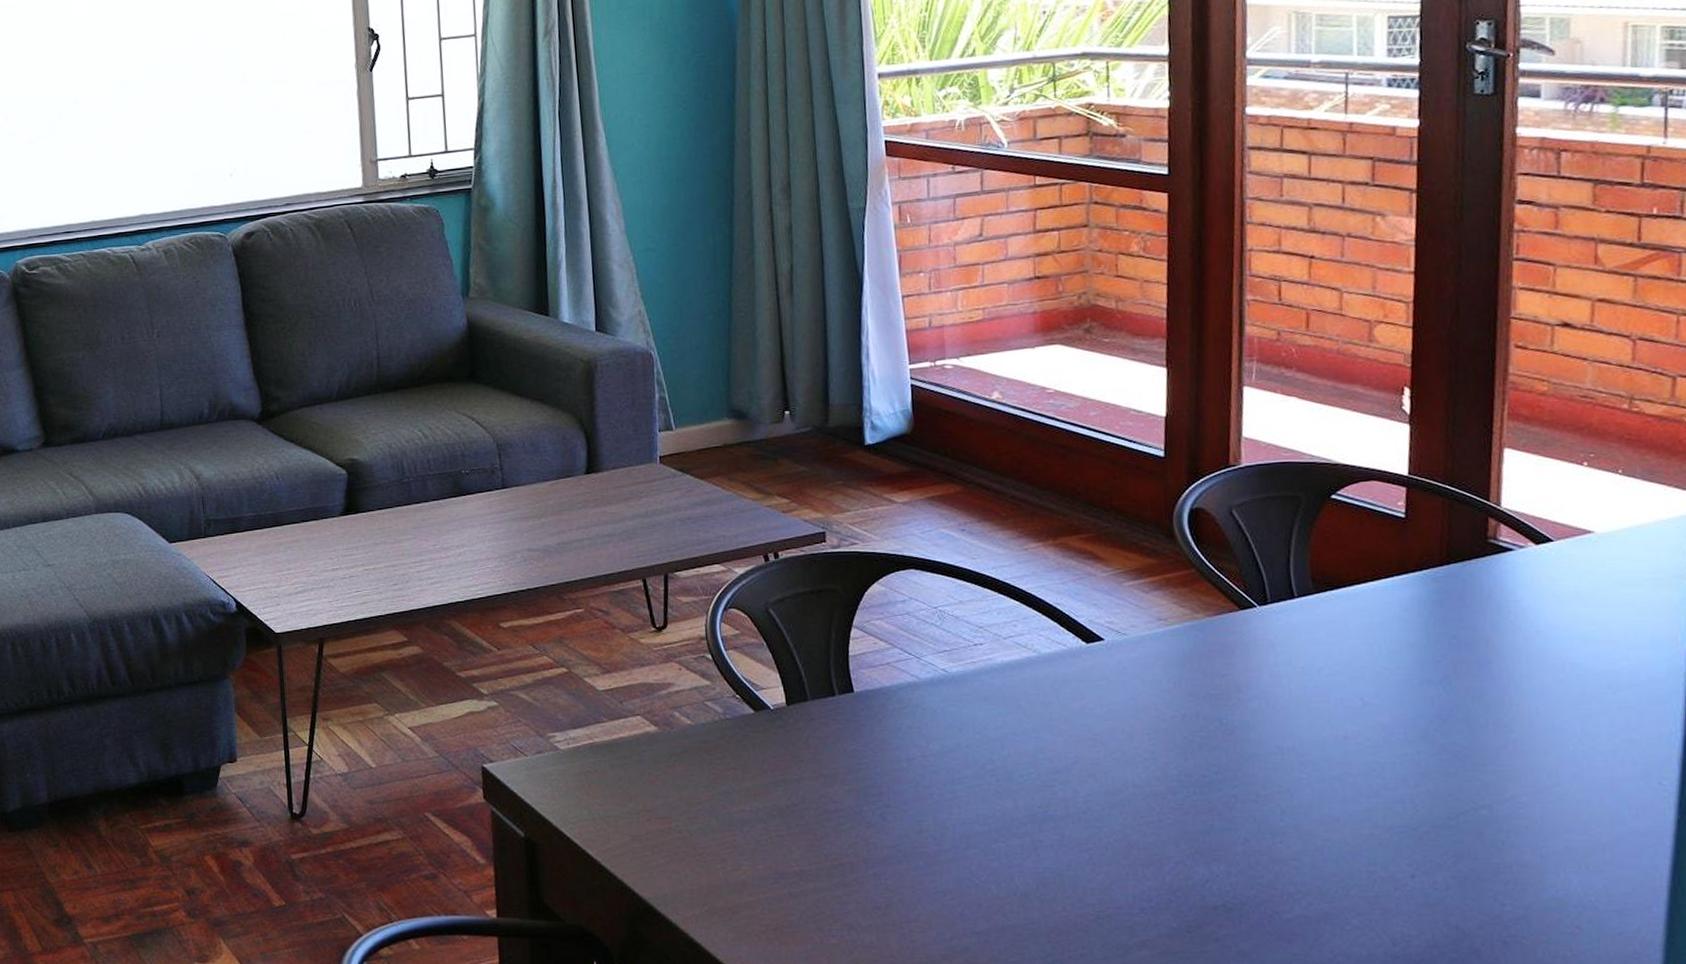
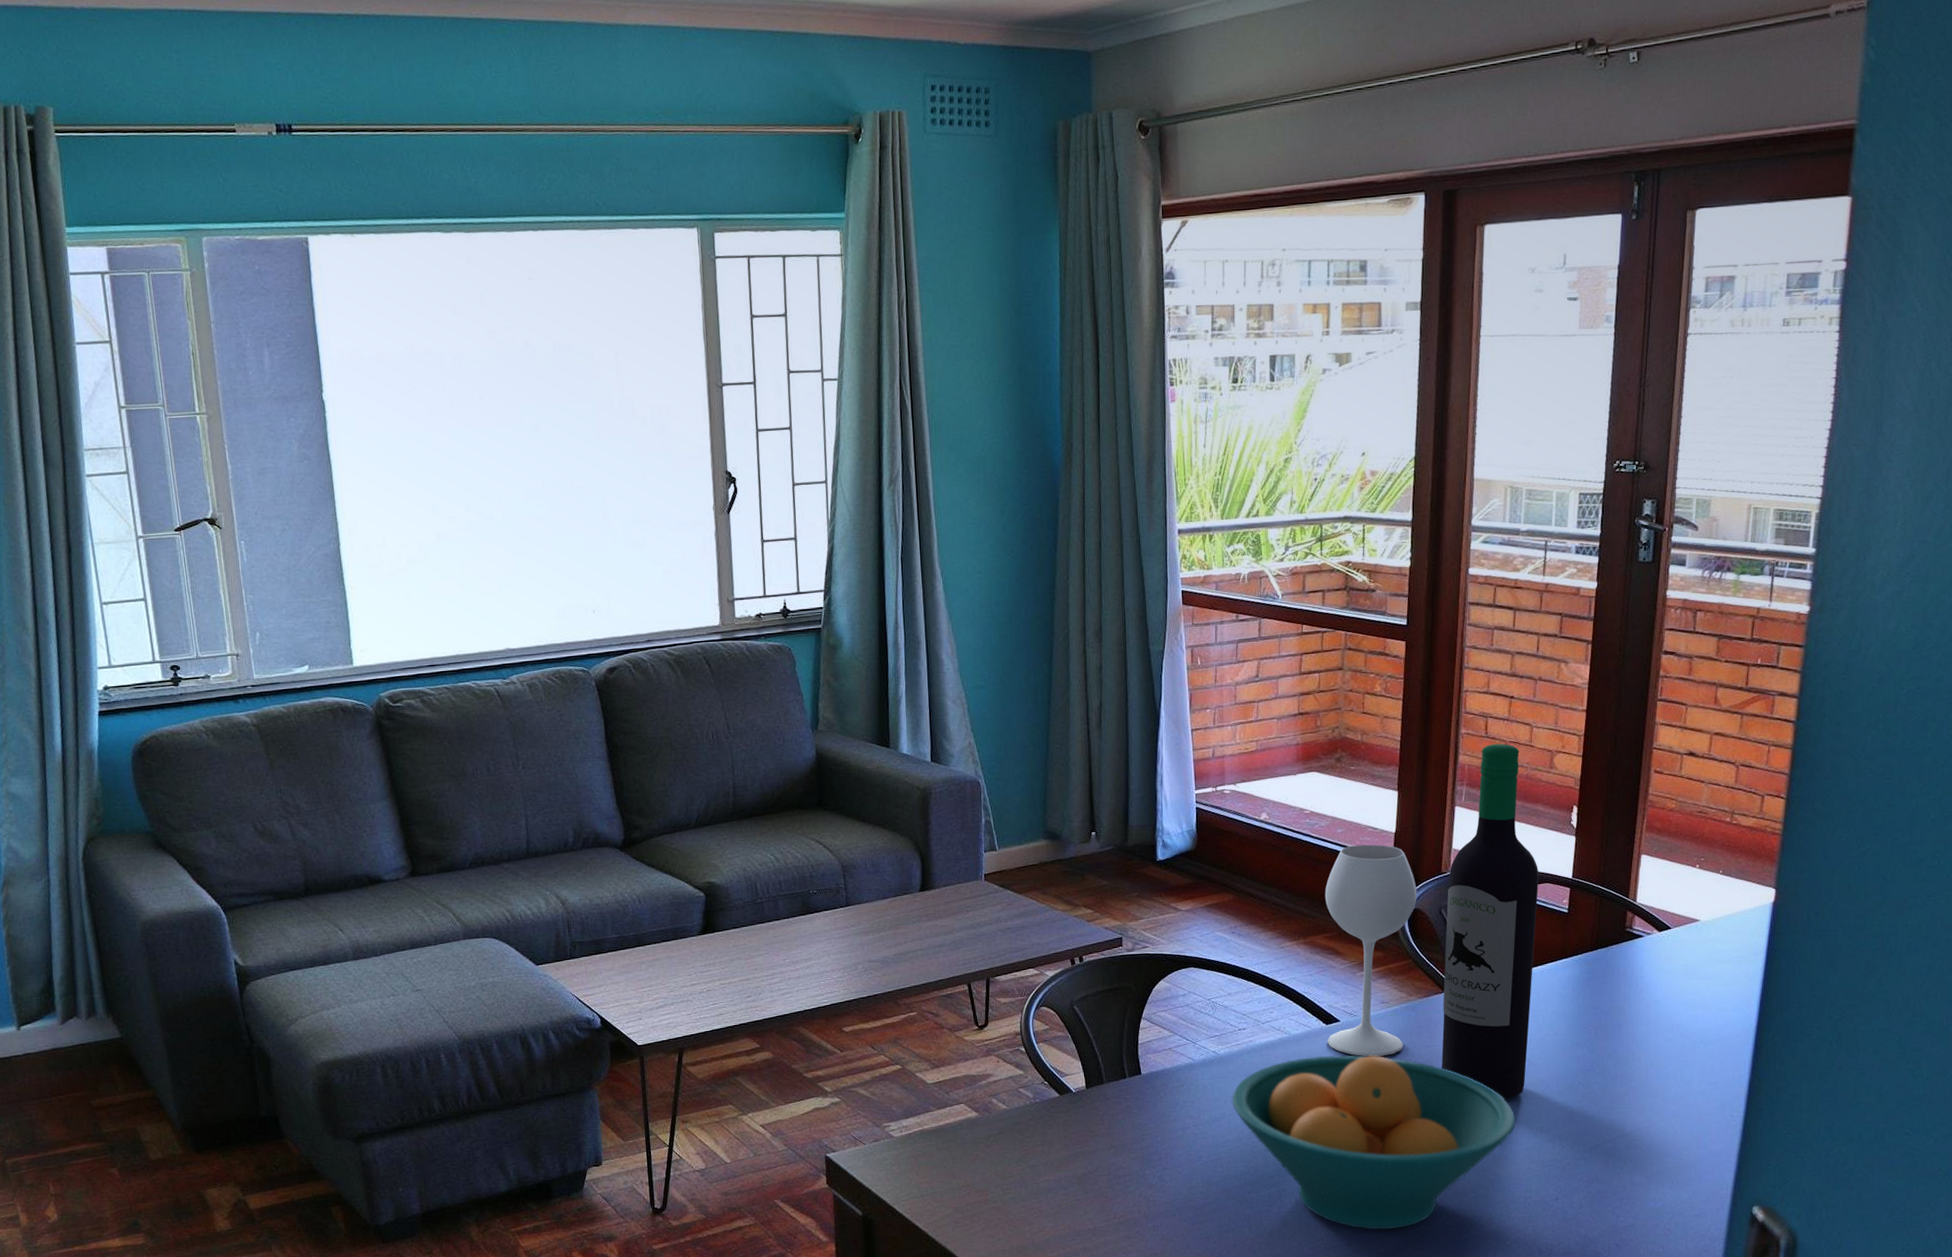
fruit bowl: none [968,680,1349,900] -> present [1231,1055,1516,1230]
wine bottle: none [1077,311,1363,746] -> present [1324,743,1539,1099]

